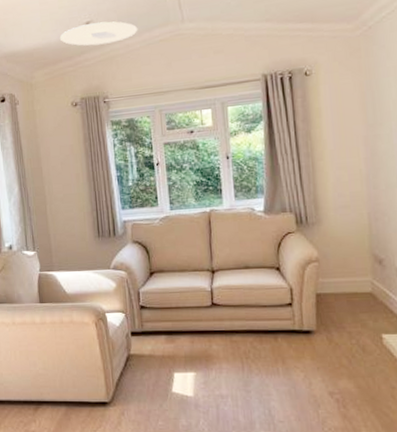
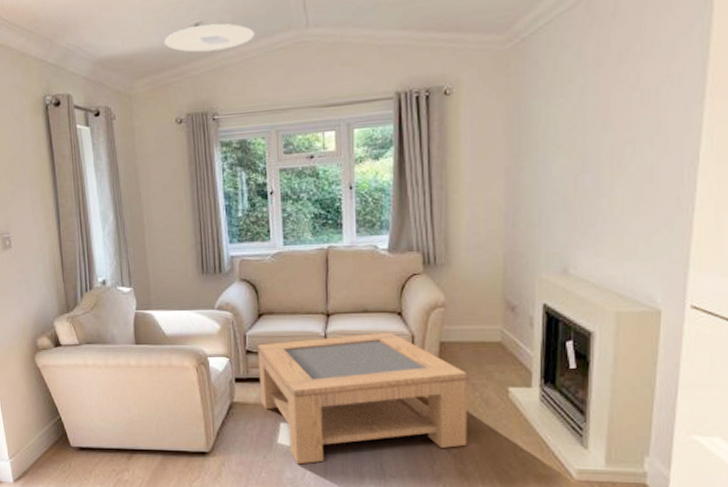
coffee table: none [151,285,348,412] -> present [258,331,467,465]

